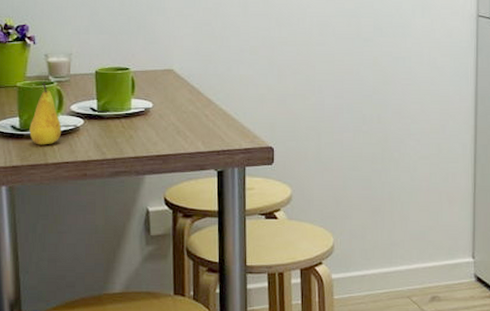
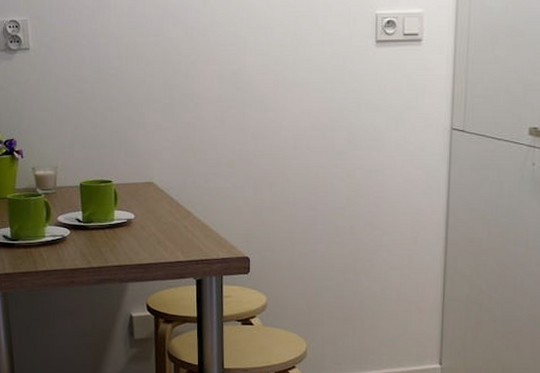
fruit: present [29,83,62,145] -> none [20,195,50,254]

